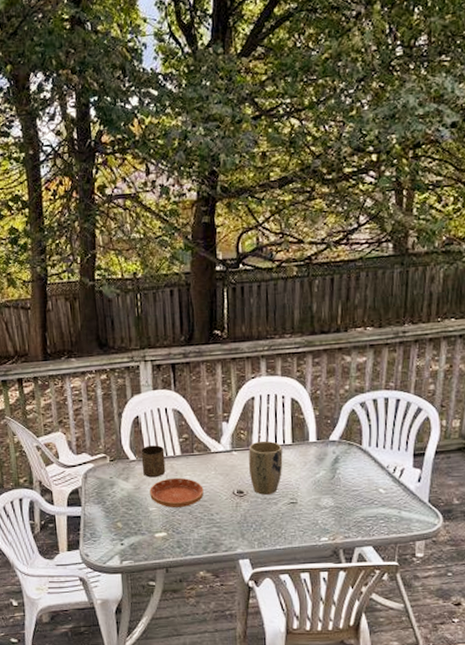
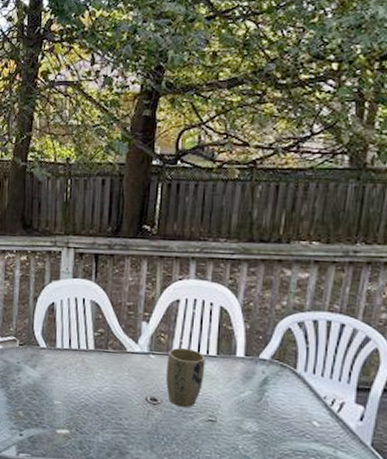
cup: present [141,445,166,478] -> none [51,335,77,370]
saucer: present [150,477,204,508] -> none [56,372,114,406]

